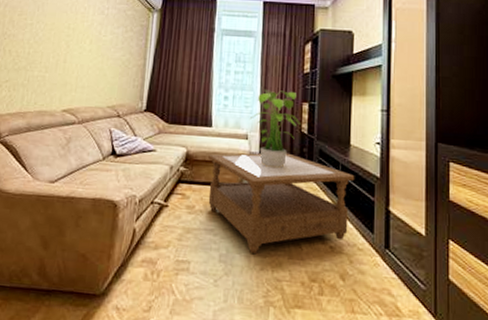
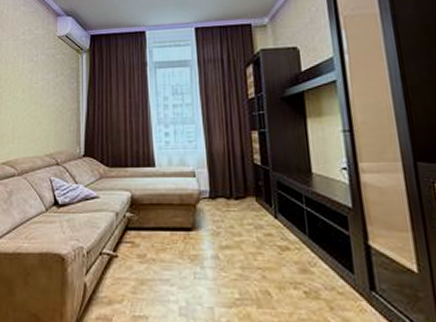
coffee table: present [207,153,355,253] -> none [154,188,323,304]
potted plant: present [249,89,301,168] -> none [194,120,252,205]

